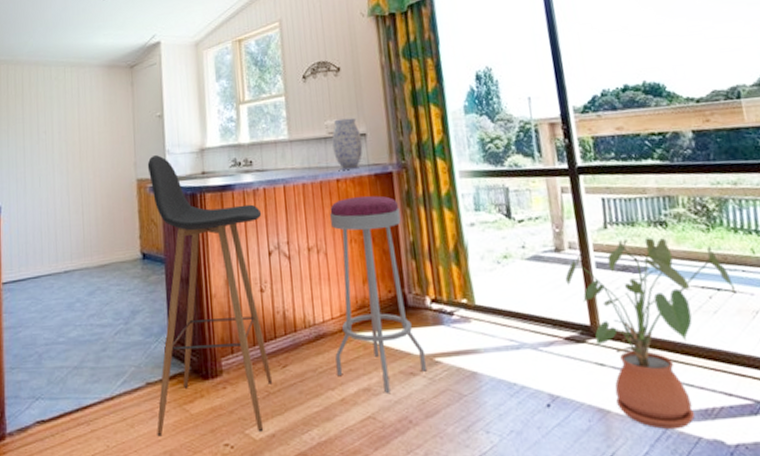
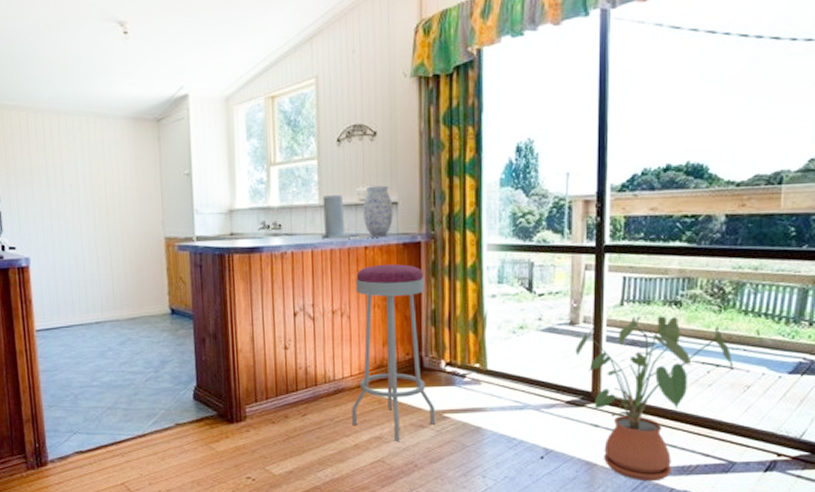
bar stool: present [147,155,273,437] -> none [175,214,293,469]
paper towel: none [292,129,330,174] -> present [322,195,358,240]

